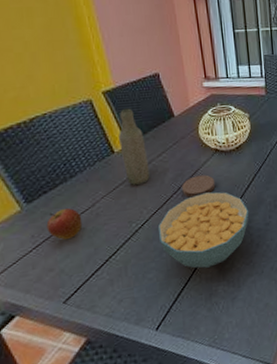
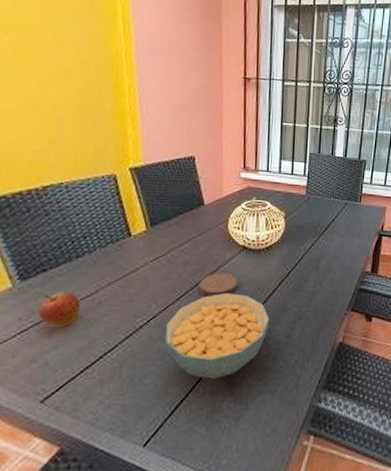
bottle: present [119,108,150,186] -> none [138,189,168,276]

